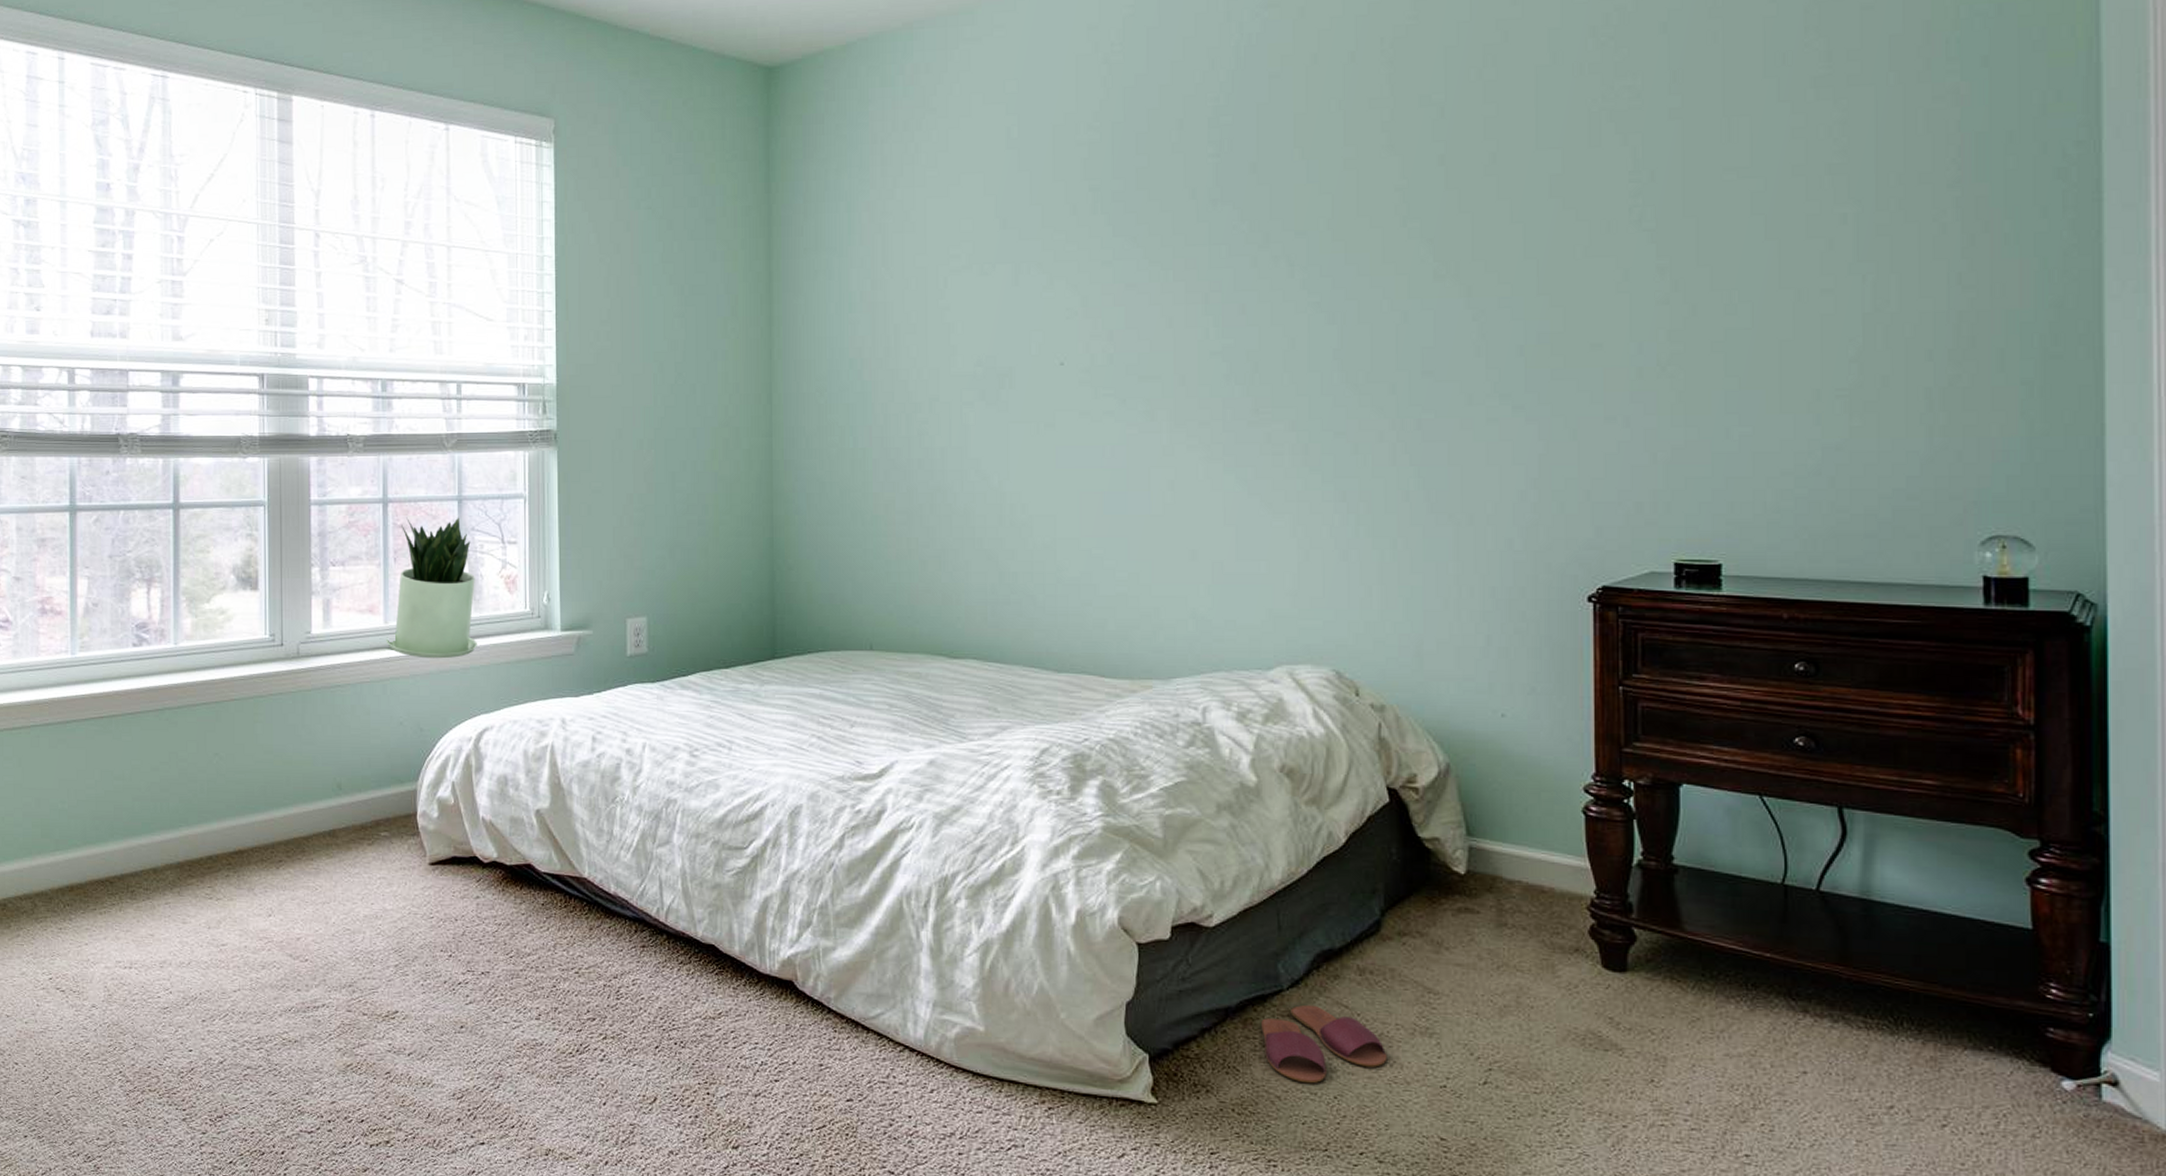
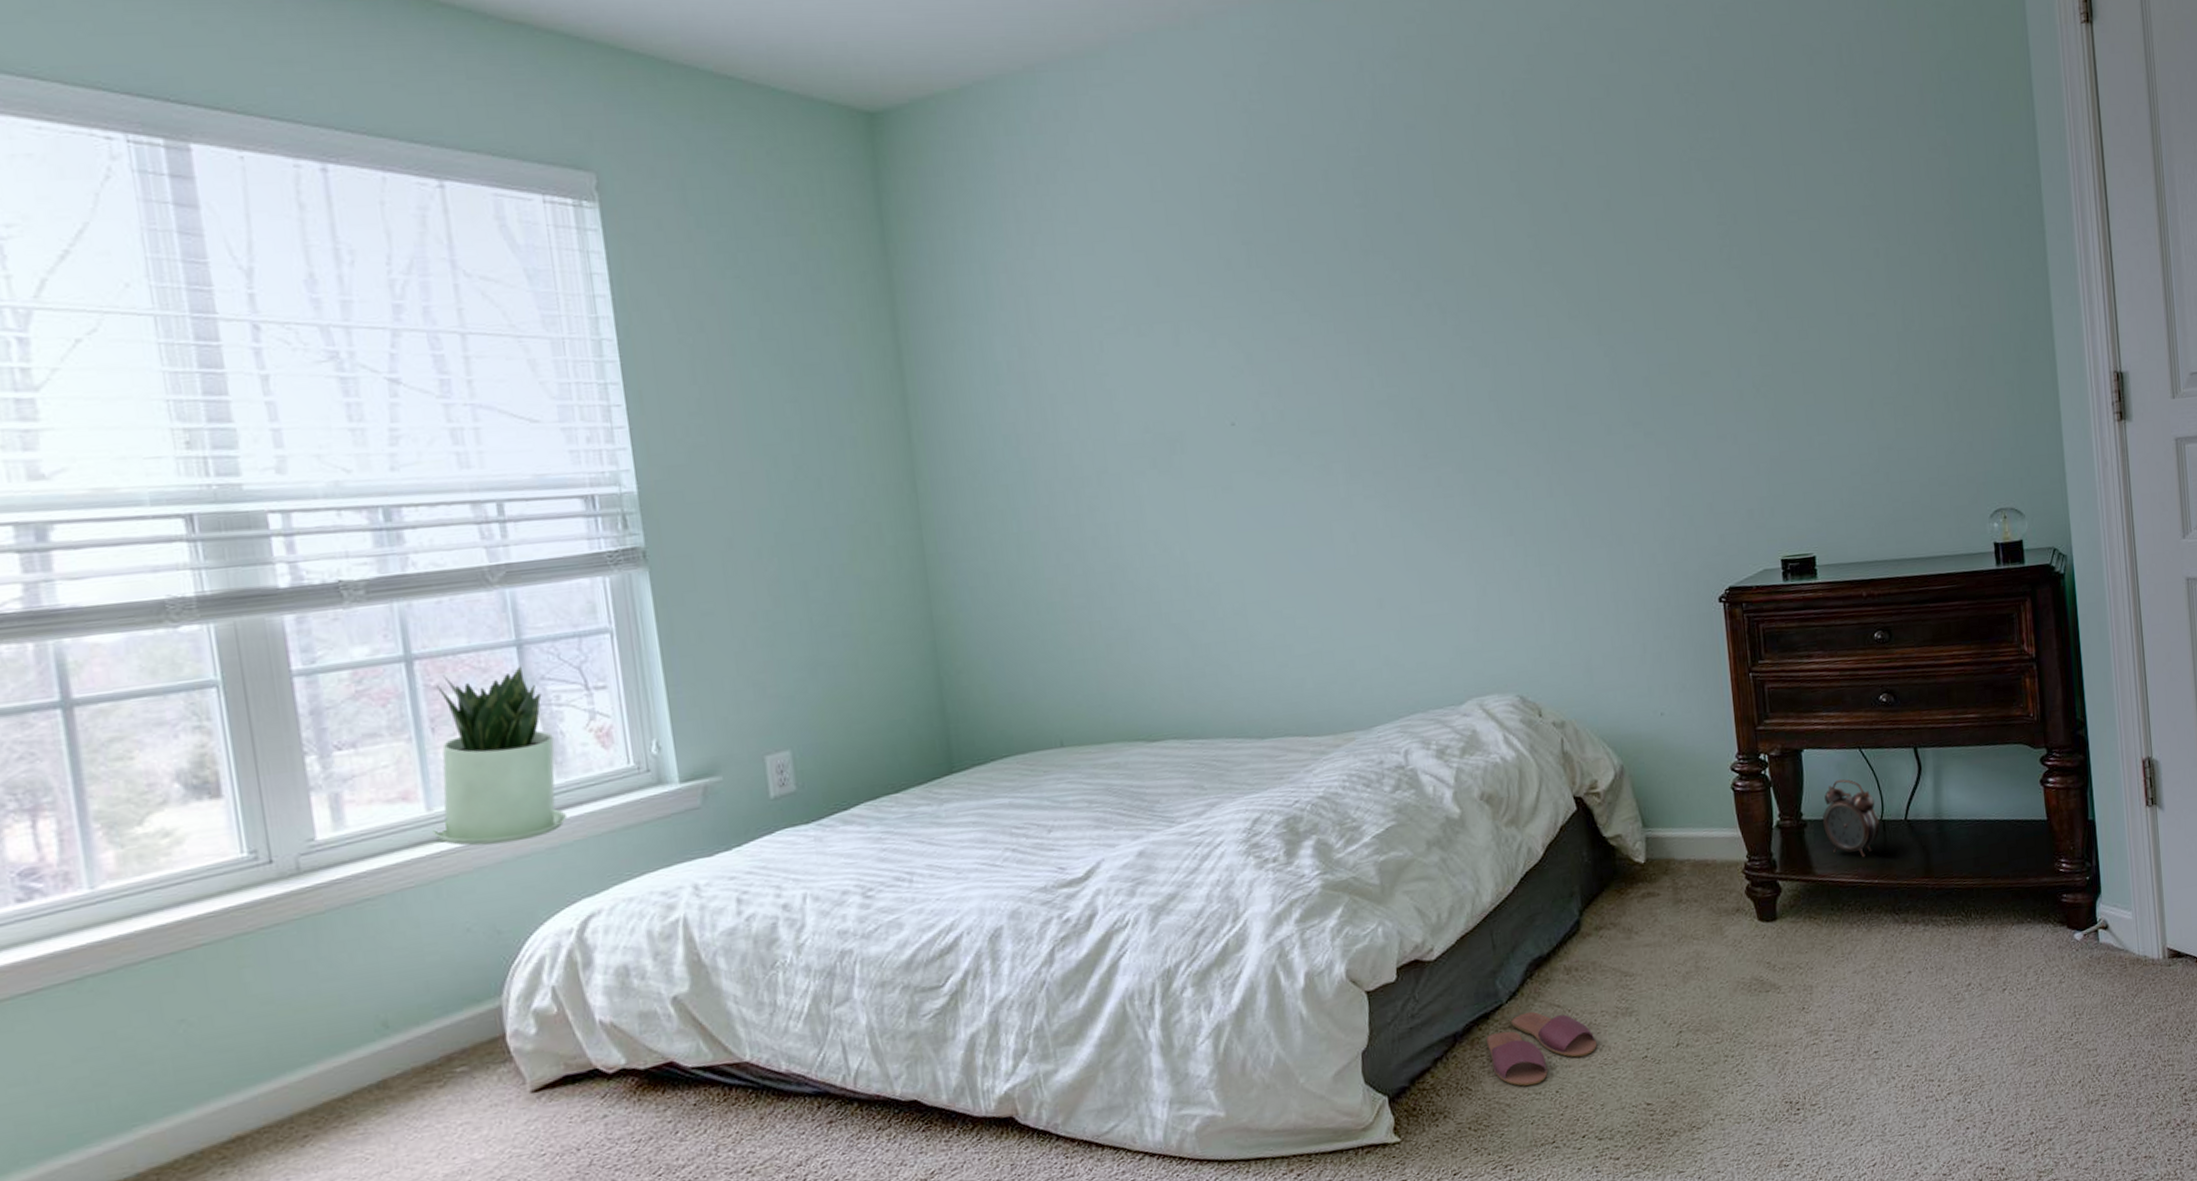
alarm clock: none [1699,827,1780,924] -> present [1822,779,1880,858]

